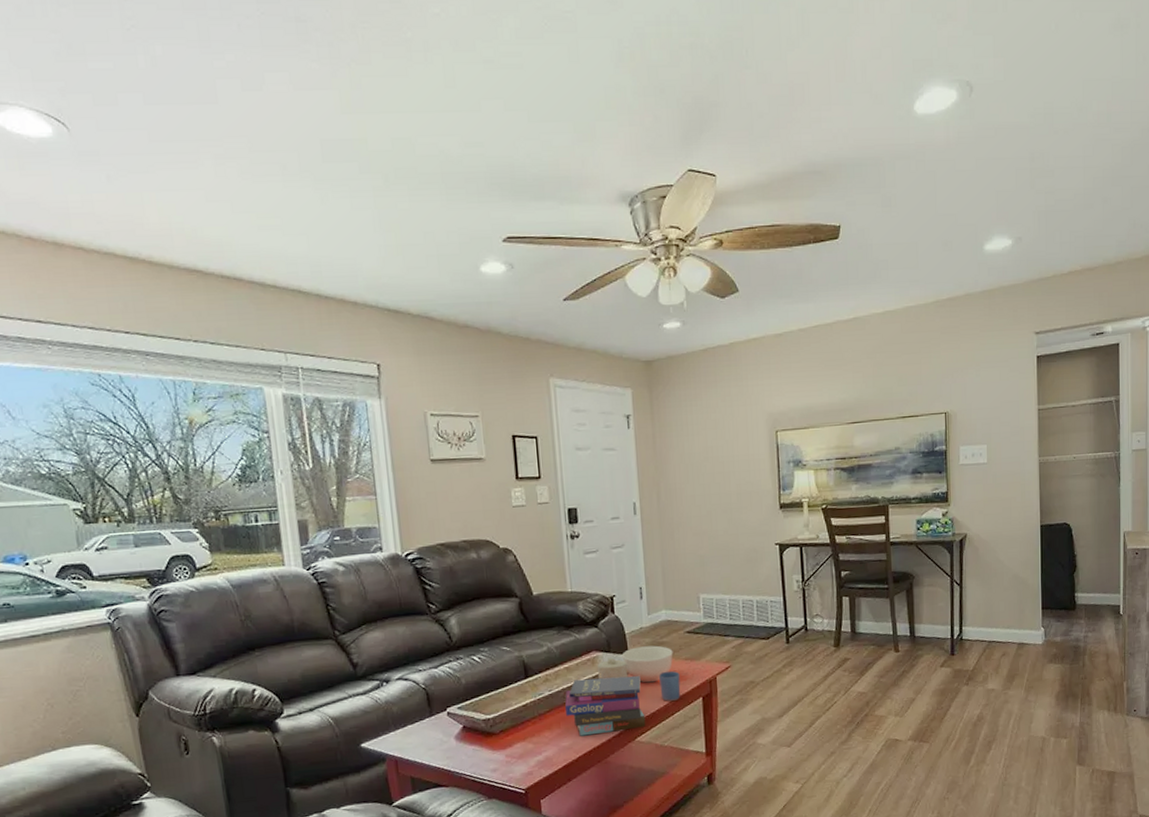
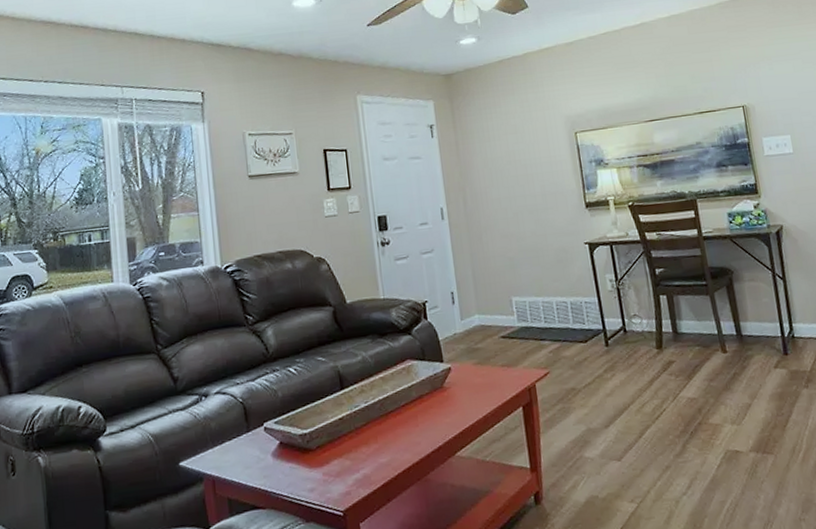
books: present [565,675,646,736] -> none [381,384,466,452]
candle: present [598,657,628,680] -> none [413,365,445,390]
bowl: present [622,645,673,683] -> none [437,352,490,392]
mug: present [659,670,681,701] -> none [476,378,499,412]

